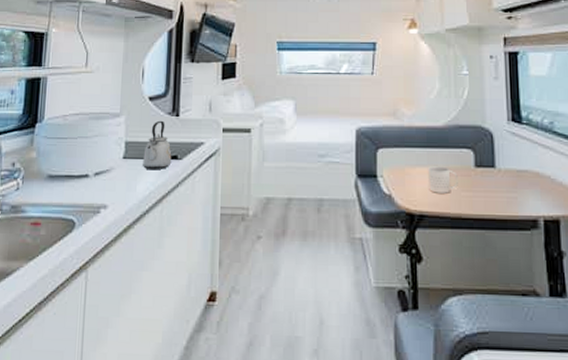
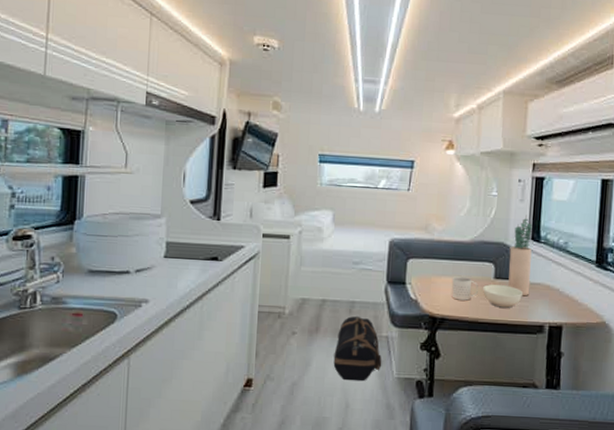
kettle: present [143,120,172,170] -> none [184,223,213,270]
duffel bag: none [303,215,358,291] -> present [333,315,382,380]
bowl: none [462,174,510,200] -> present [482,284,524,308]
vase: none [488,93,517,186] -> present [508,215,532,297]

